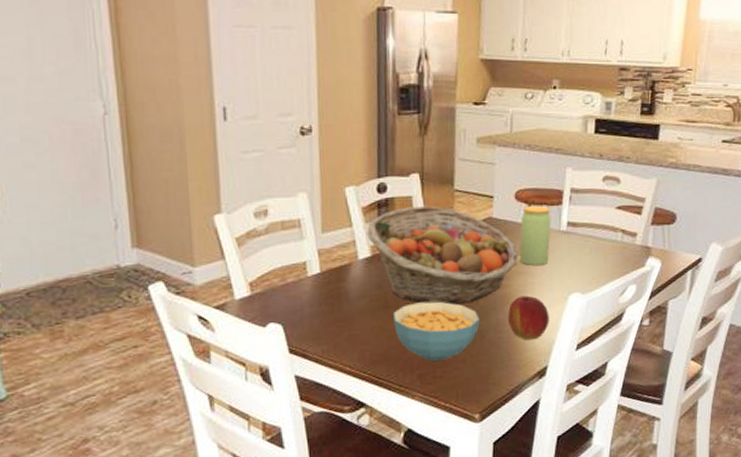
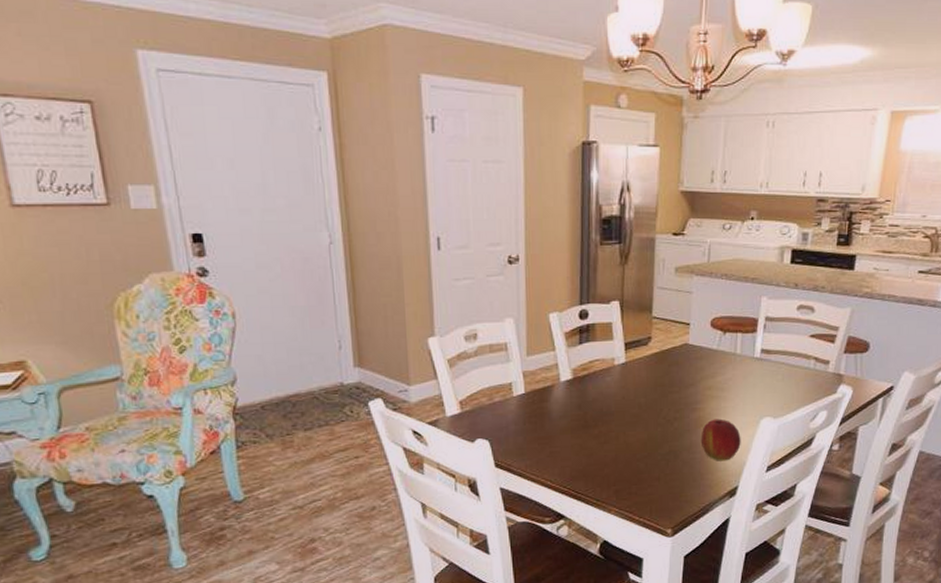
fruit basket: present [367,206,518,305] -> none [569,332,712,426]
cereal bowl: present [392,301,480,361] -> none [591,422,674,478]
jar: present [519,206,551,265] -> none [714,333,745,390]

